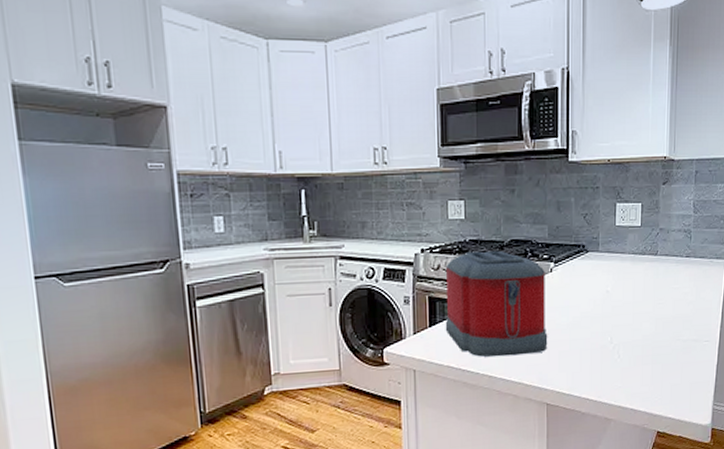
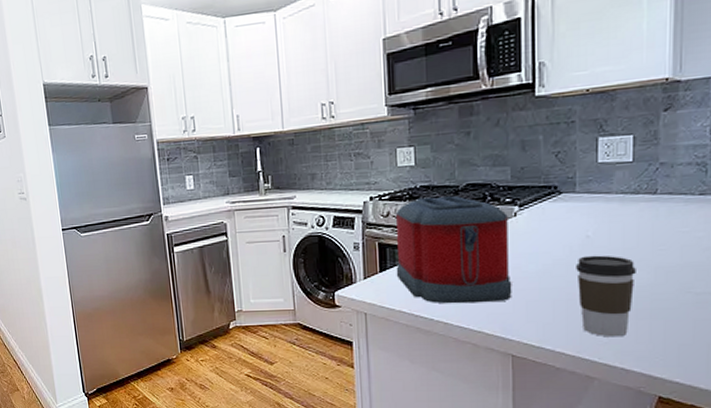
coffee cup: none [598,308,642,382] -> present [576,255,636,337]

